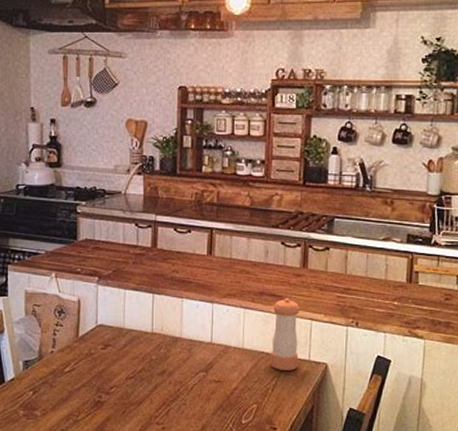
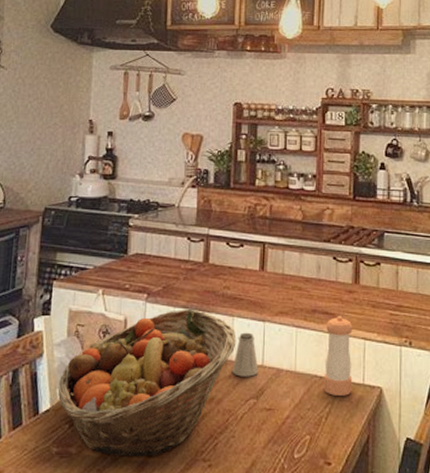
fruit basket: none [21,290,186,420] -> present [58,308,236,457]
saltshaker: none [182,312,208,353] -> present [231,332,259,377]

